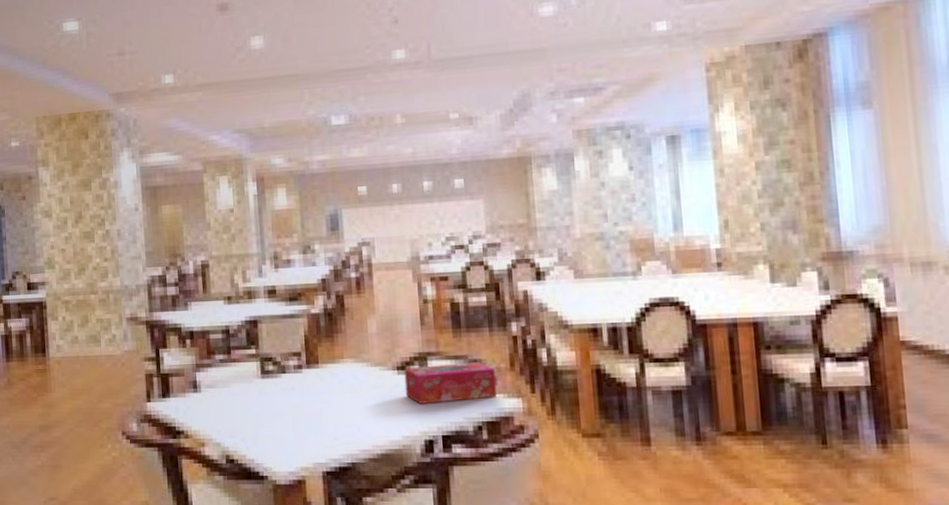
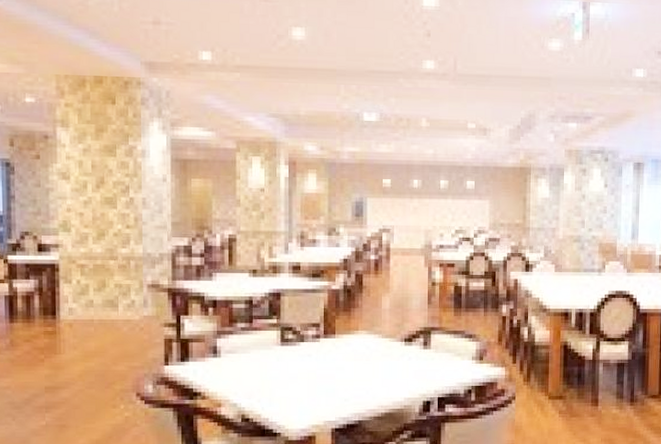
tissue box: present [404,361,497,404] -> none [410,336,486,371]

